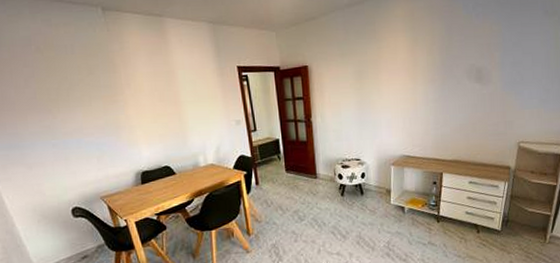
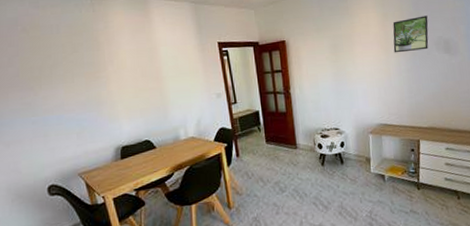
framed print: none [421,41,461,82] -> present [392,15,429,53]

